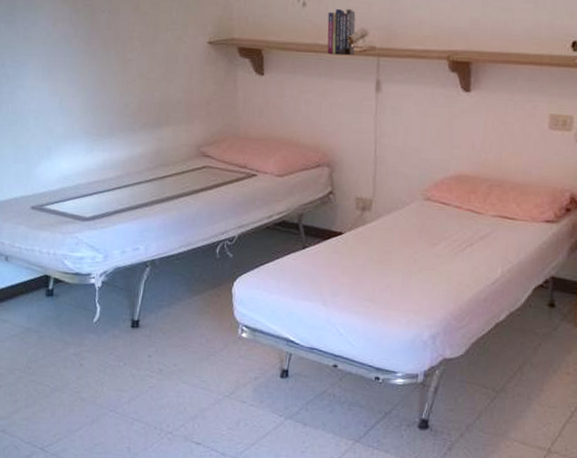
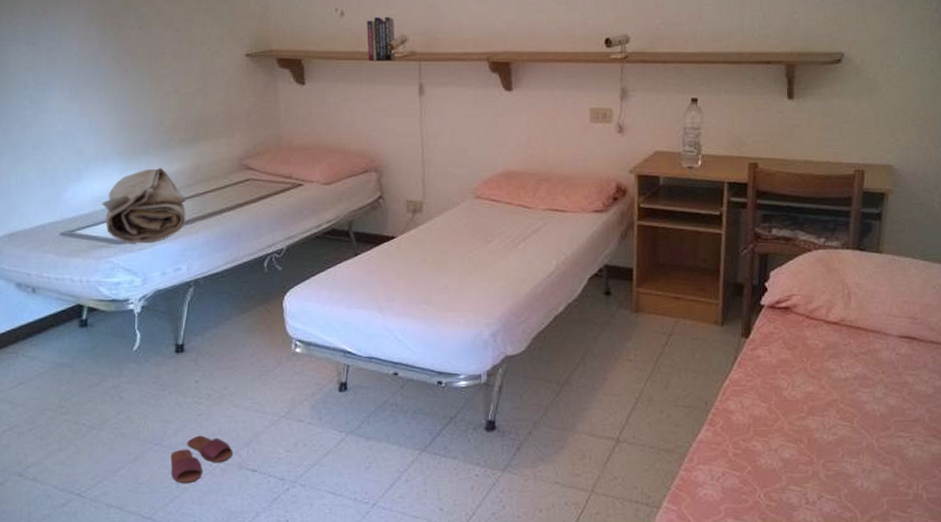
towel: none [69,149,147,222] -> present [102,167,186,243]
slippers: none [123,406,179,449] -> present [170,435,232,483]

